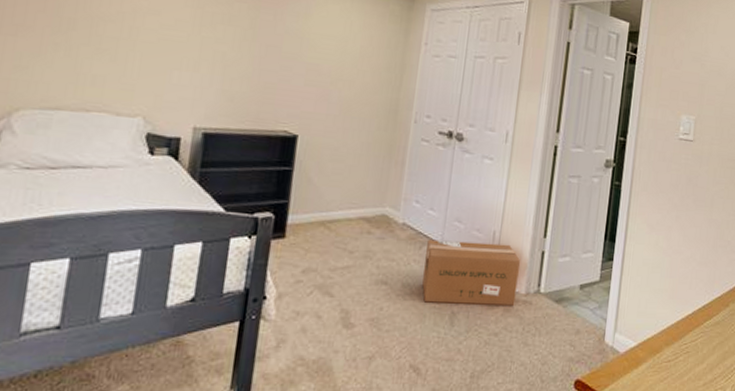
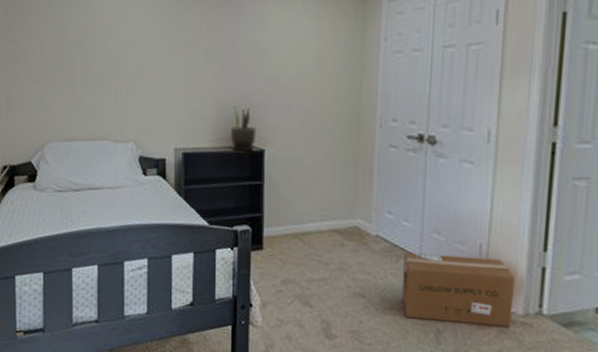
potted plant: none [261,88,292,137] -> present [230,105,257,153]

